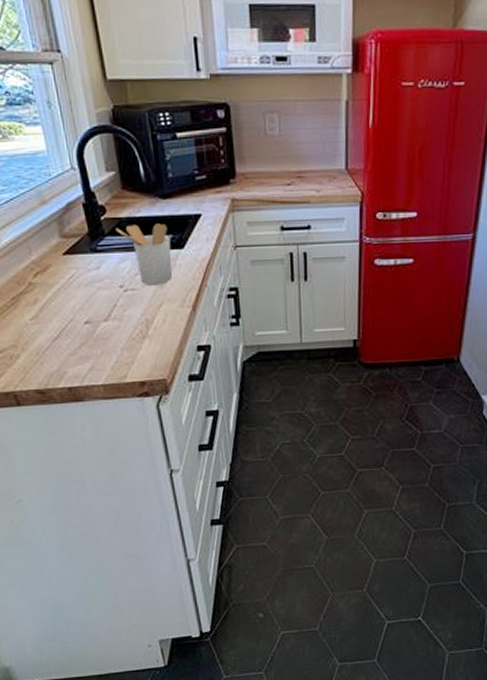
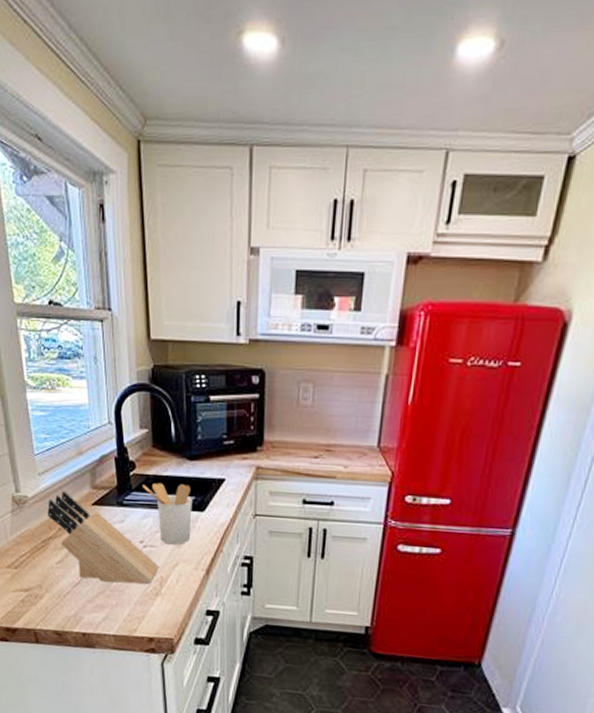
knife block: none [13,243,143,331] -> present [47,491,159,584]

